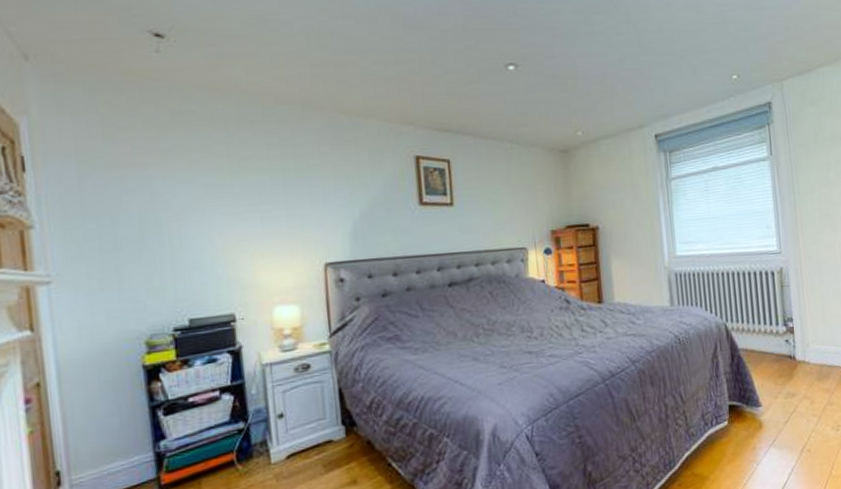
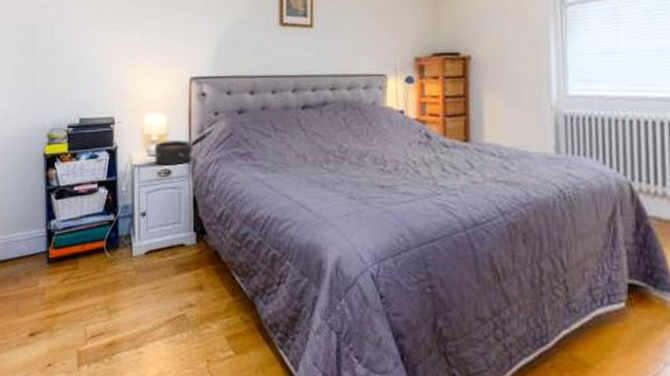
alarm clock: none [286,330,335,360] -> present [152,140,194,166]

